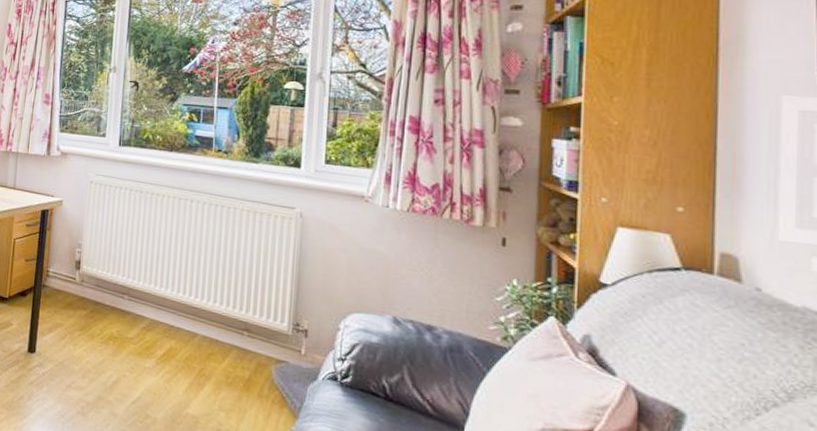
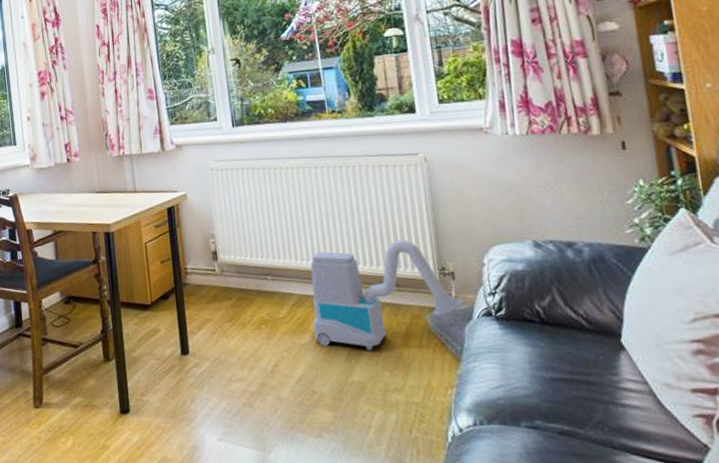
vacuum cleaner: none [159,282,311,389] -> present [310,239,463,351]

